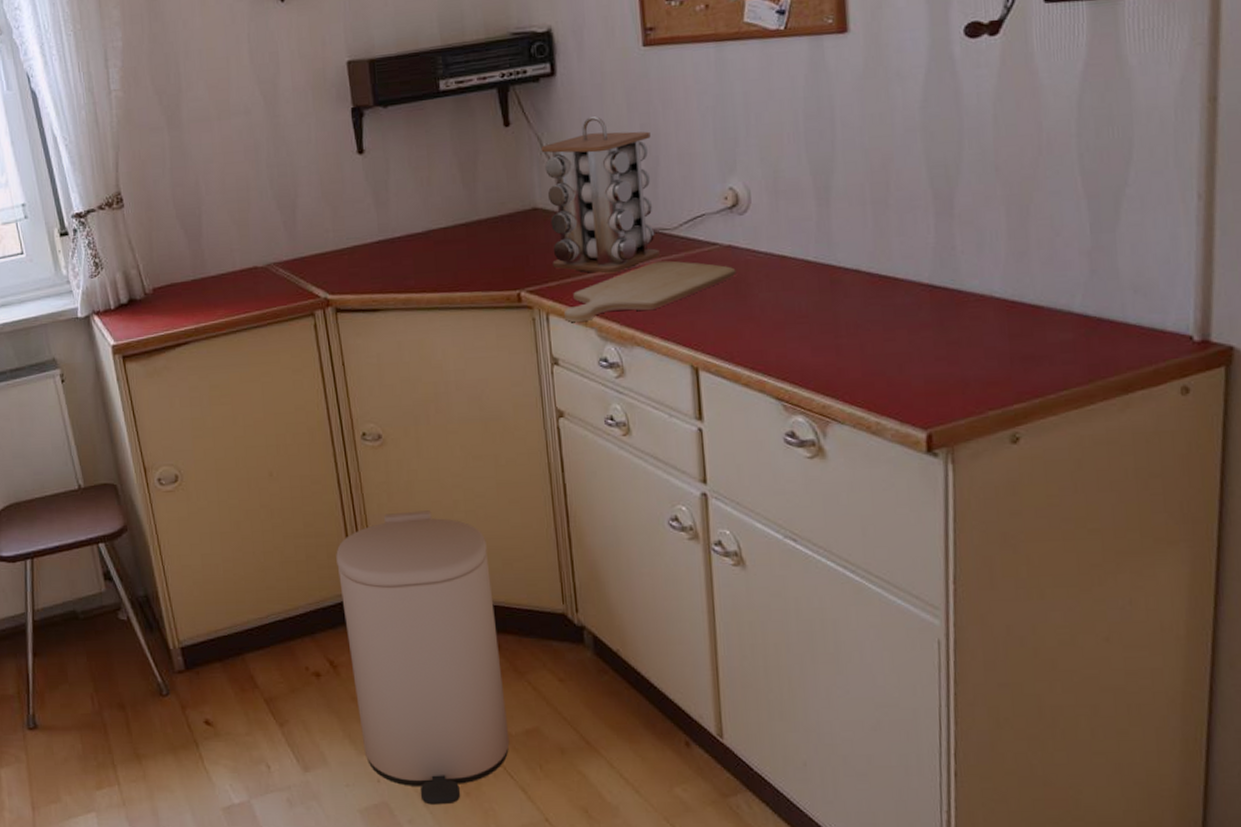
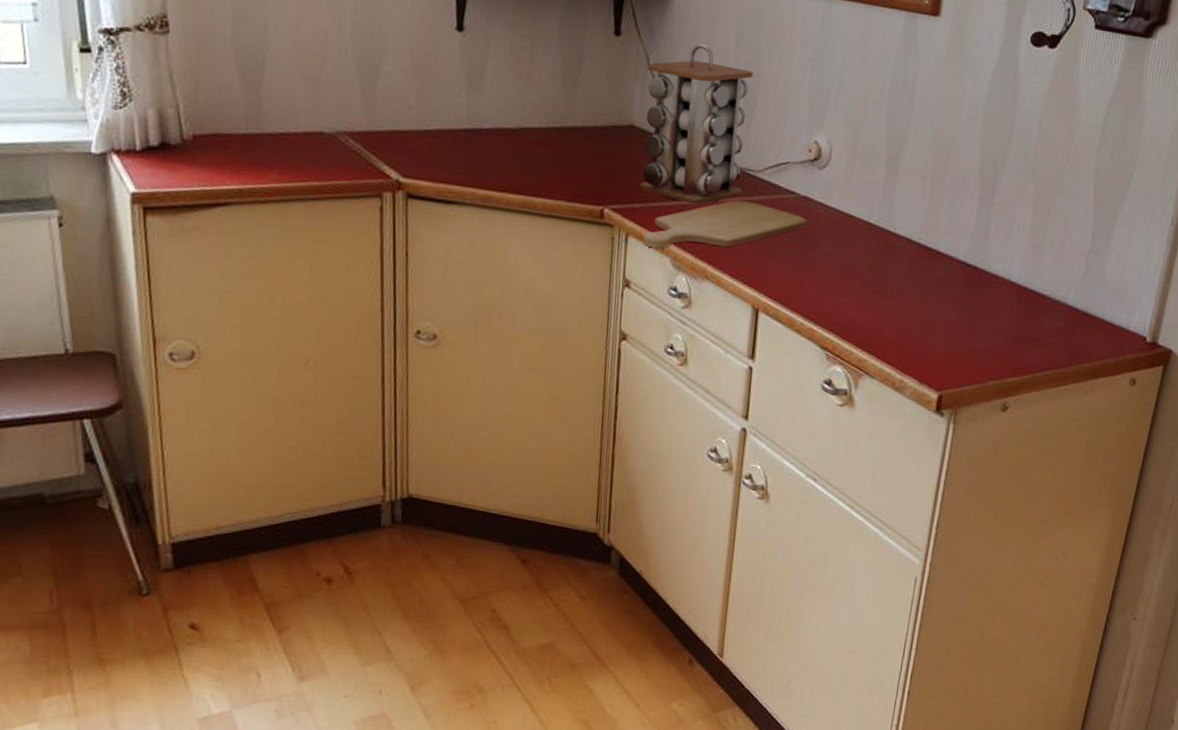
pedal bin: present [336,510,510,805] -> none [368,418,530,717]

